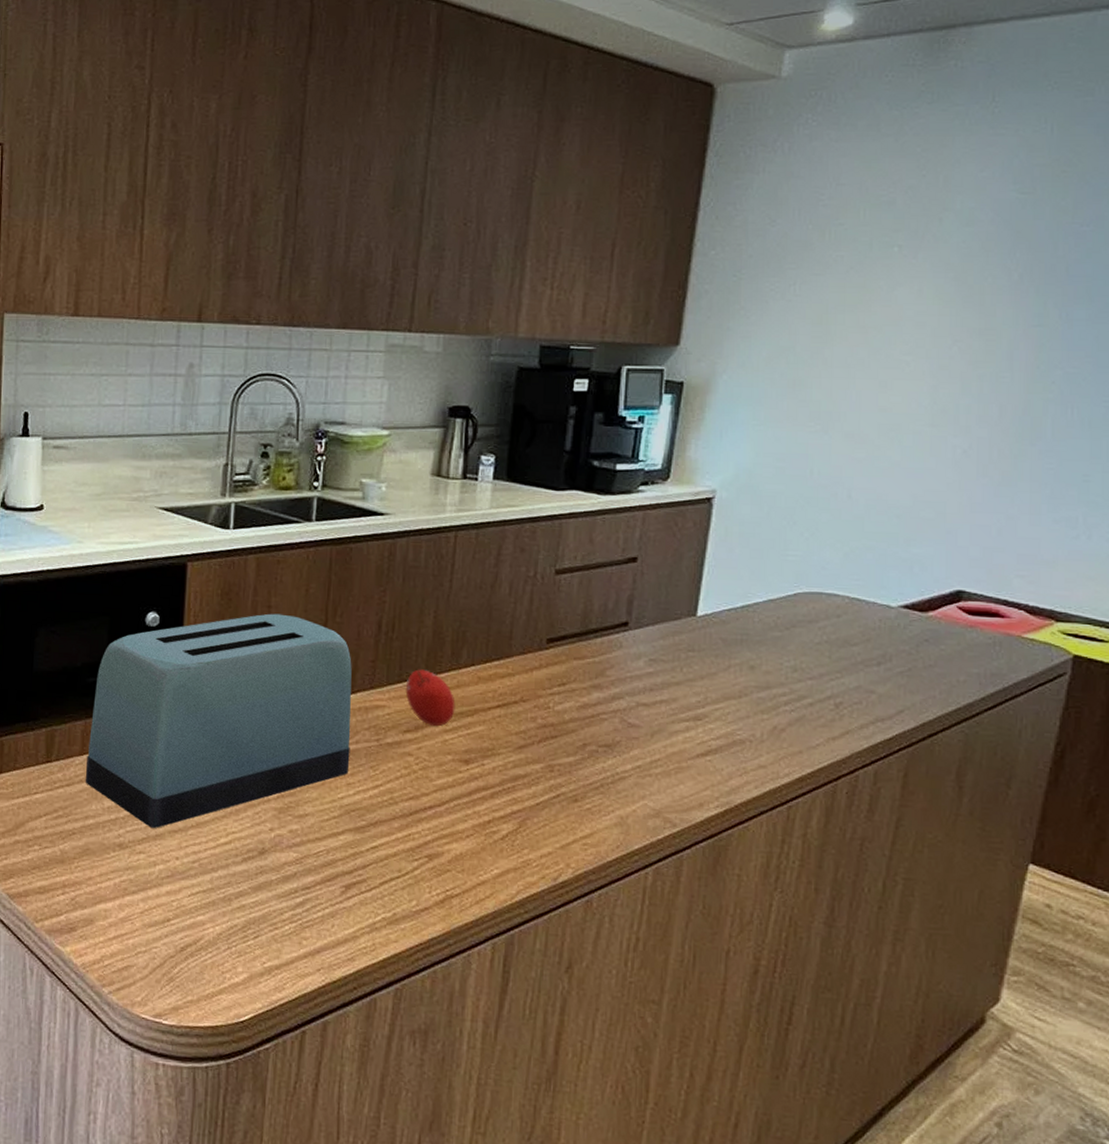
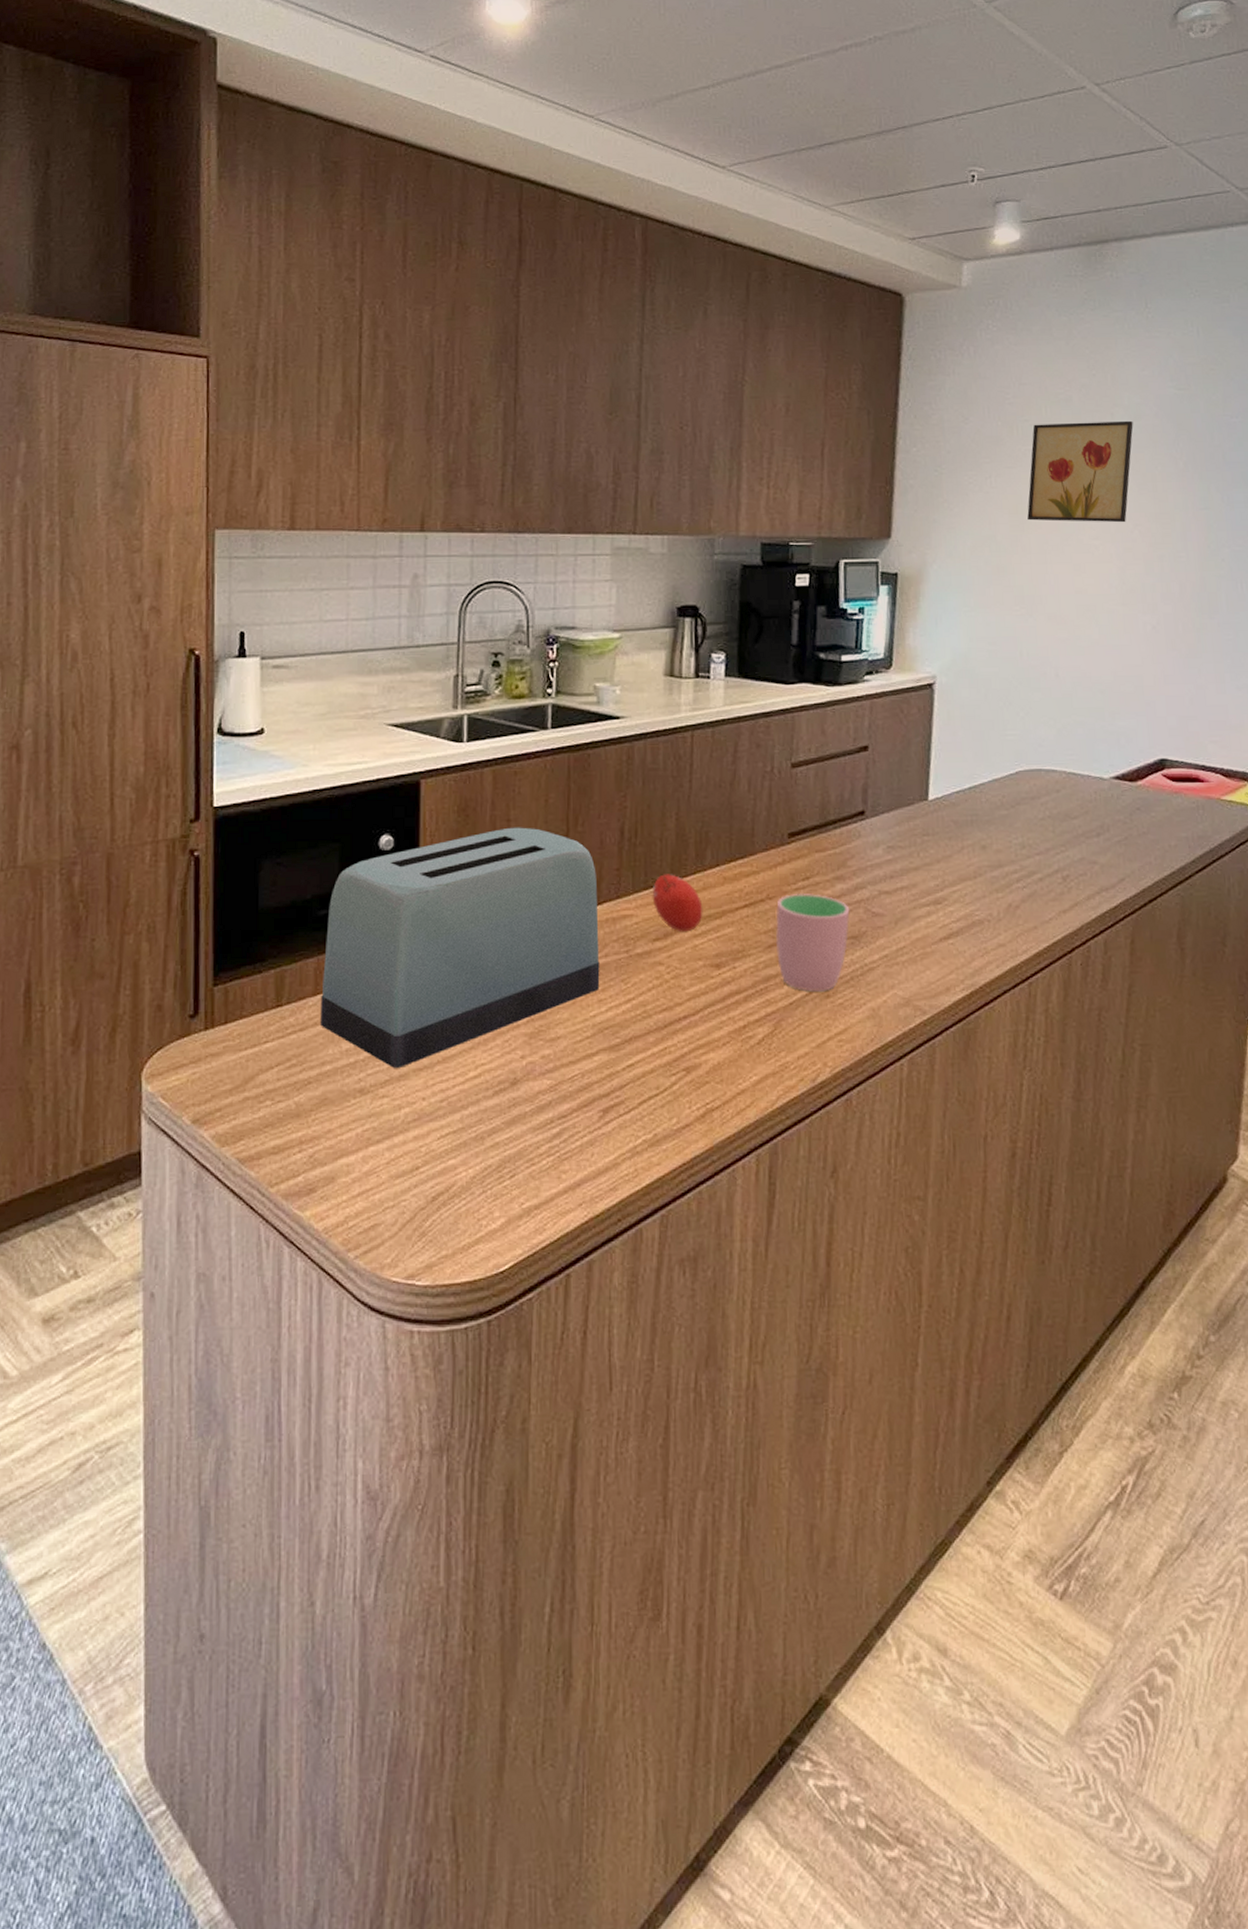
cup: none [526,698,605,796] -> present [775,893,850,992]
wall art: none [832,226,964,338] -> present [1027,420,1134,523]

